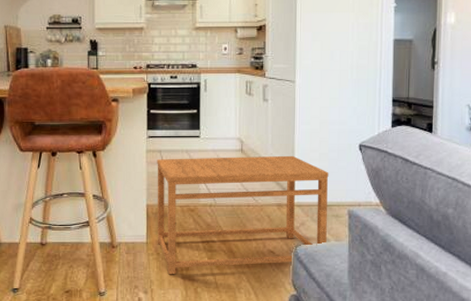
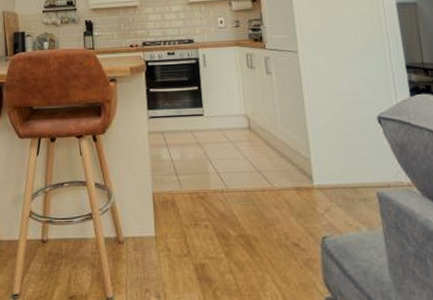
side table: present [157,155,329,275] -> none [160,131,358,275]

